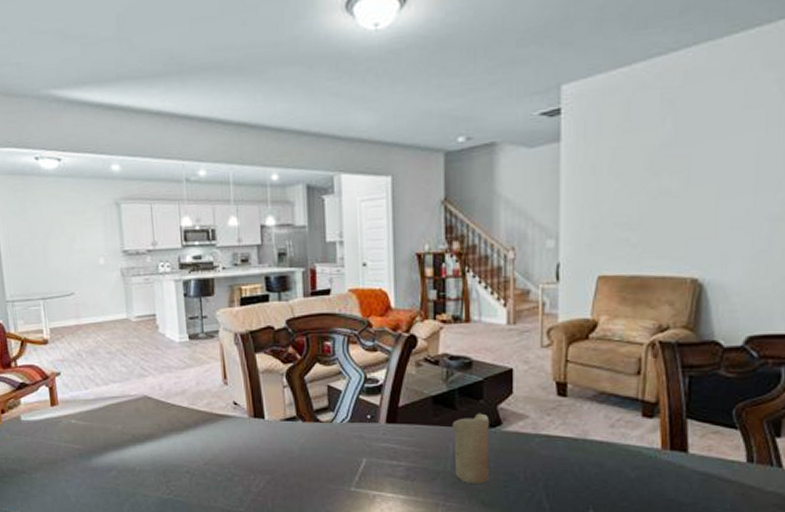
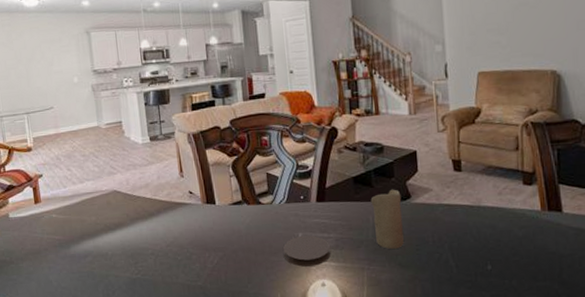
coaster: none [343,461,399,498] -> present [283,235,331,267]

